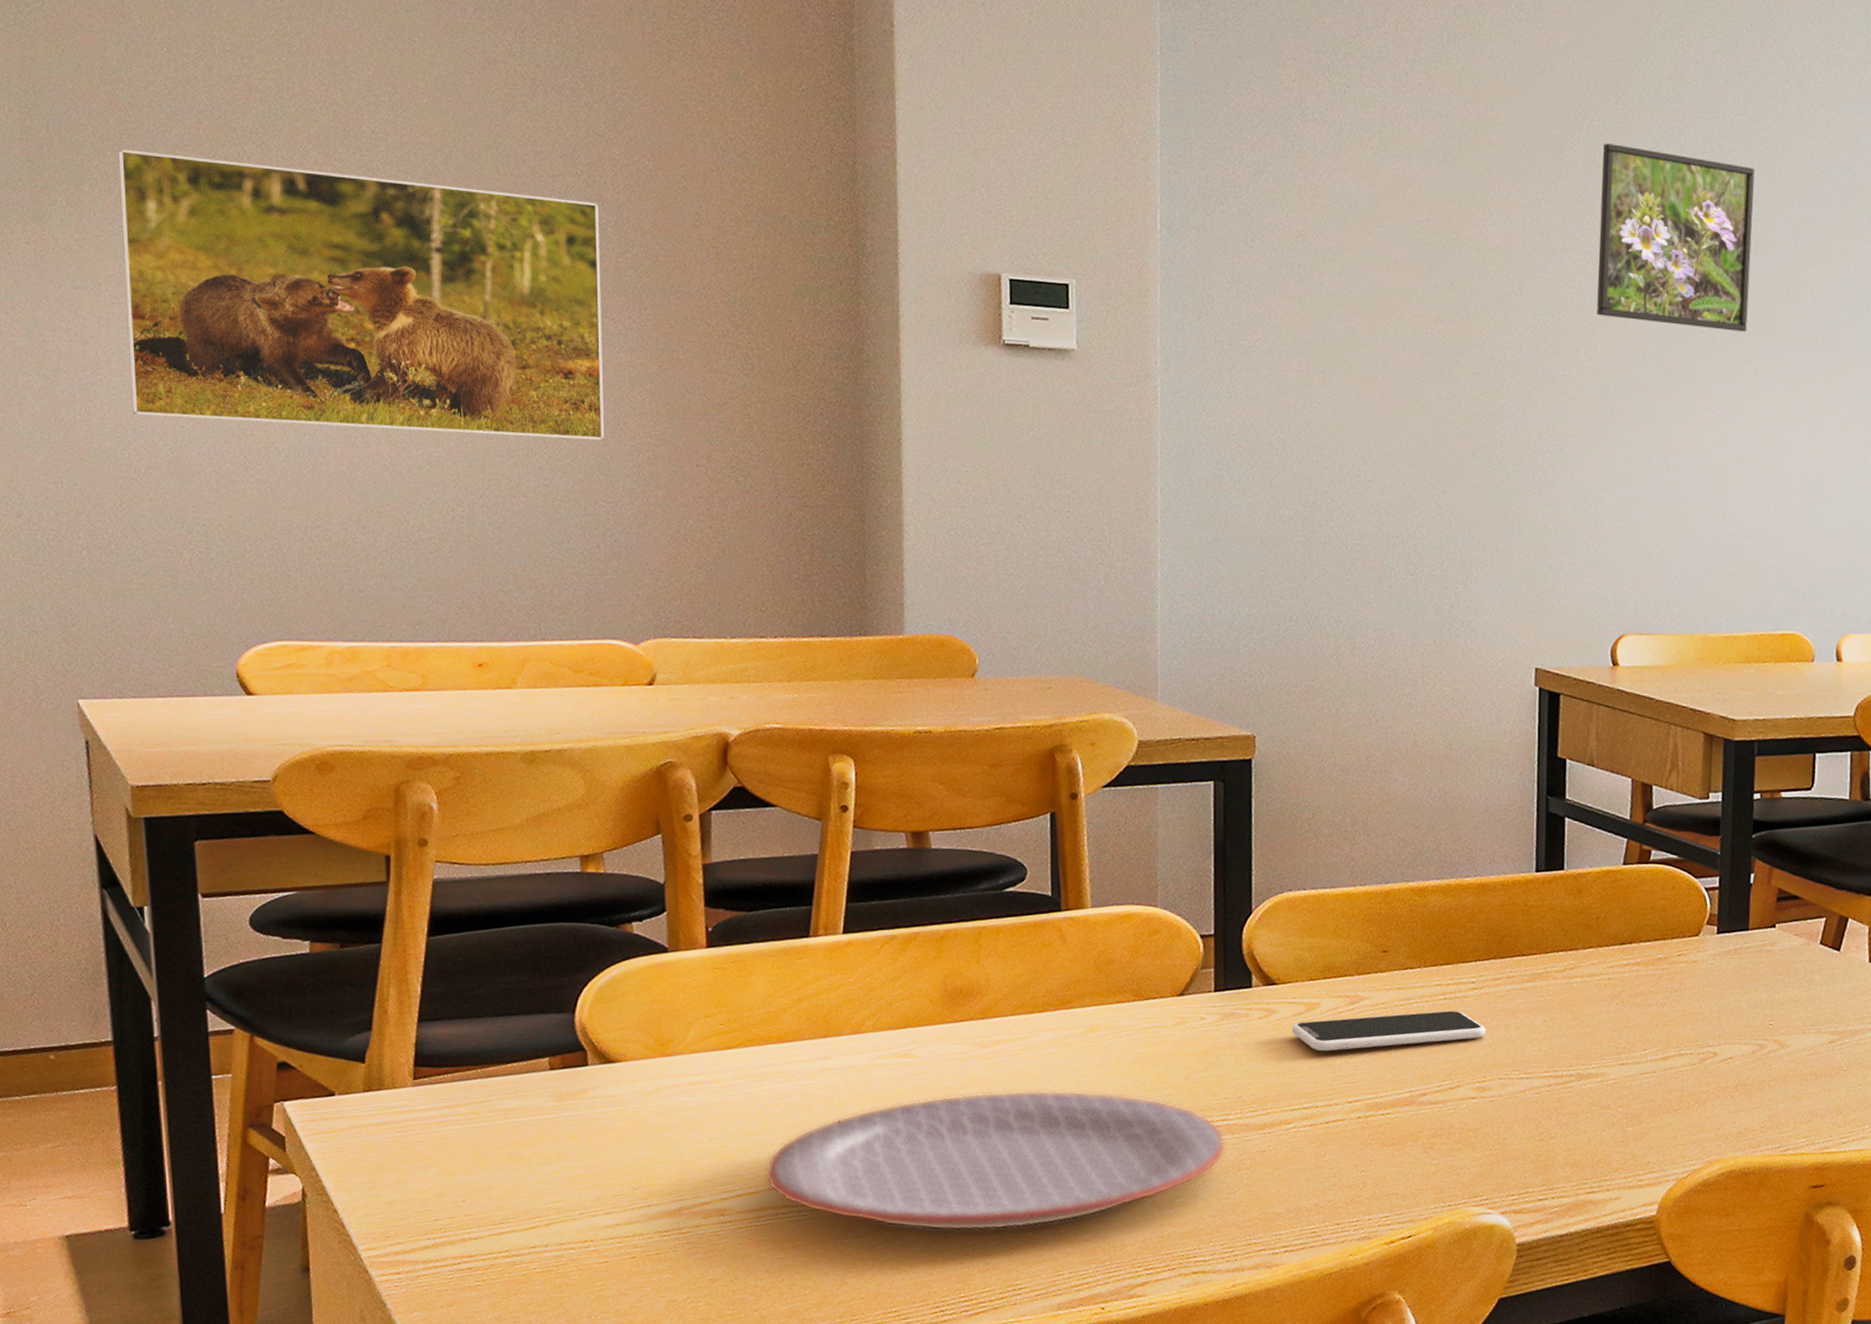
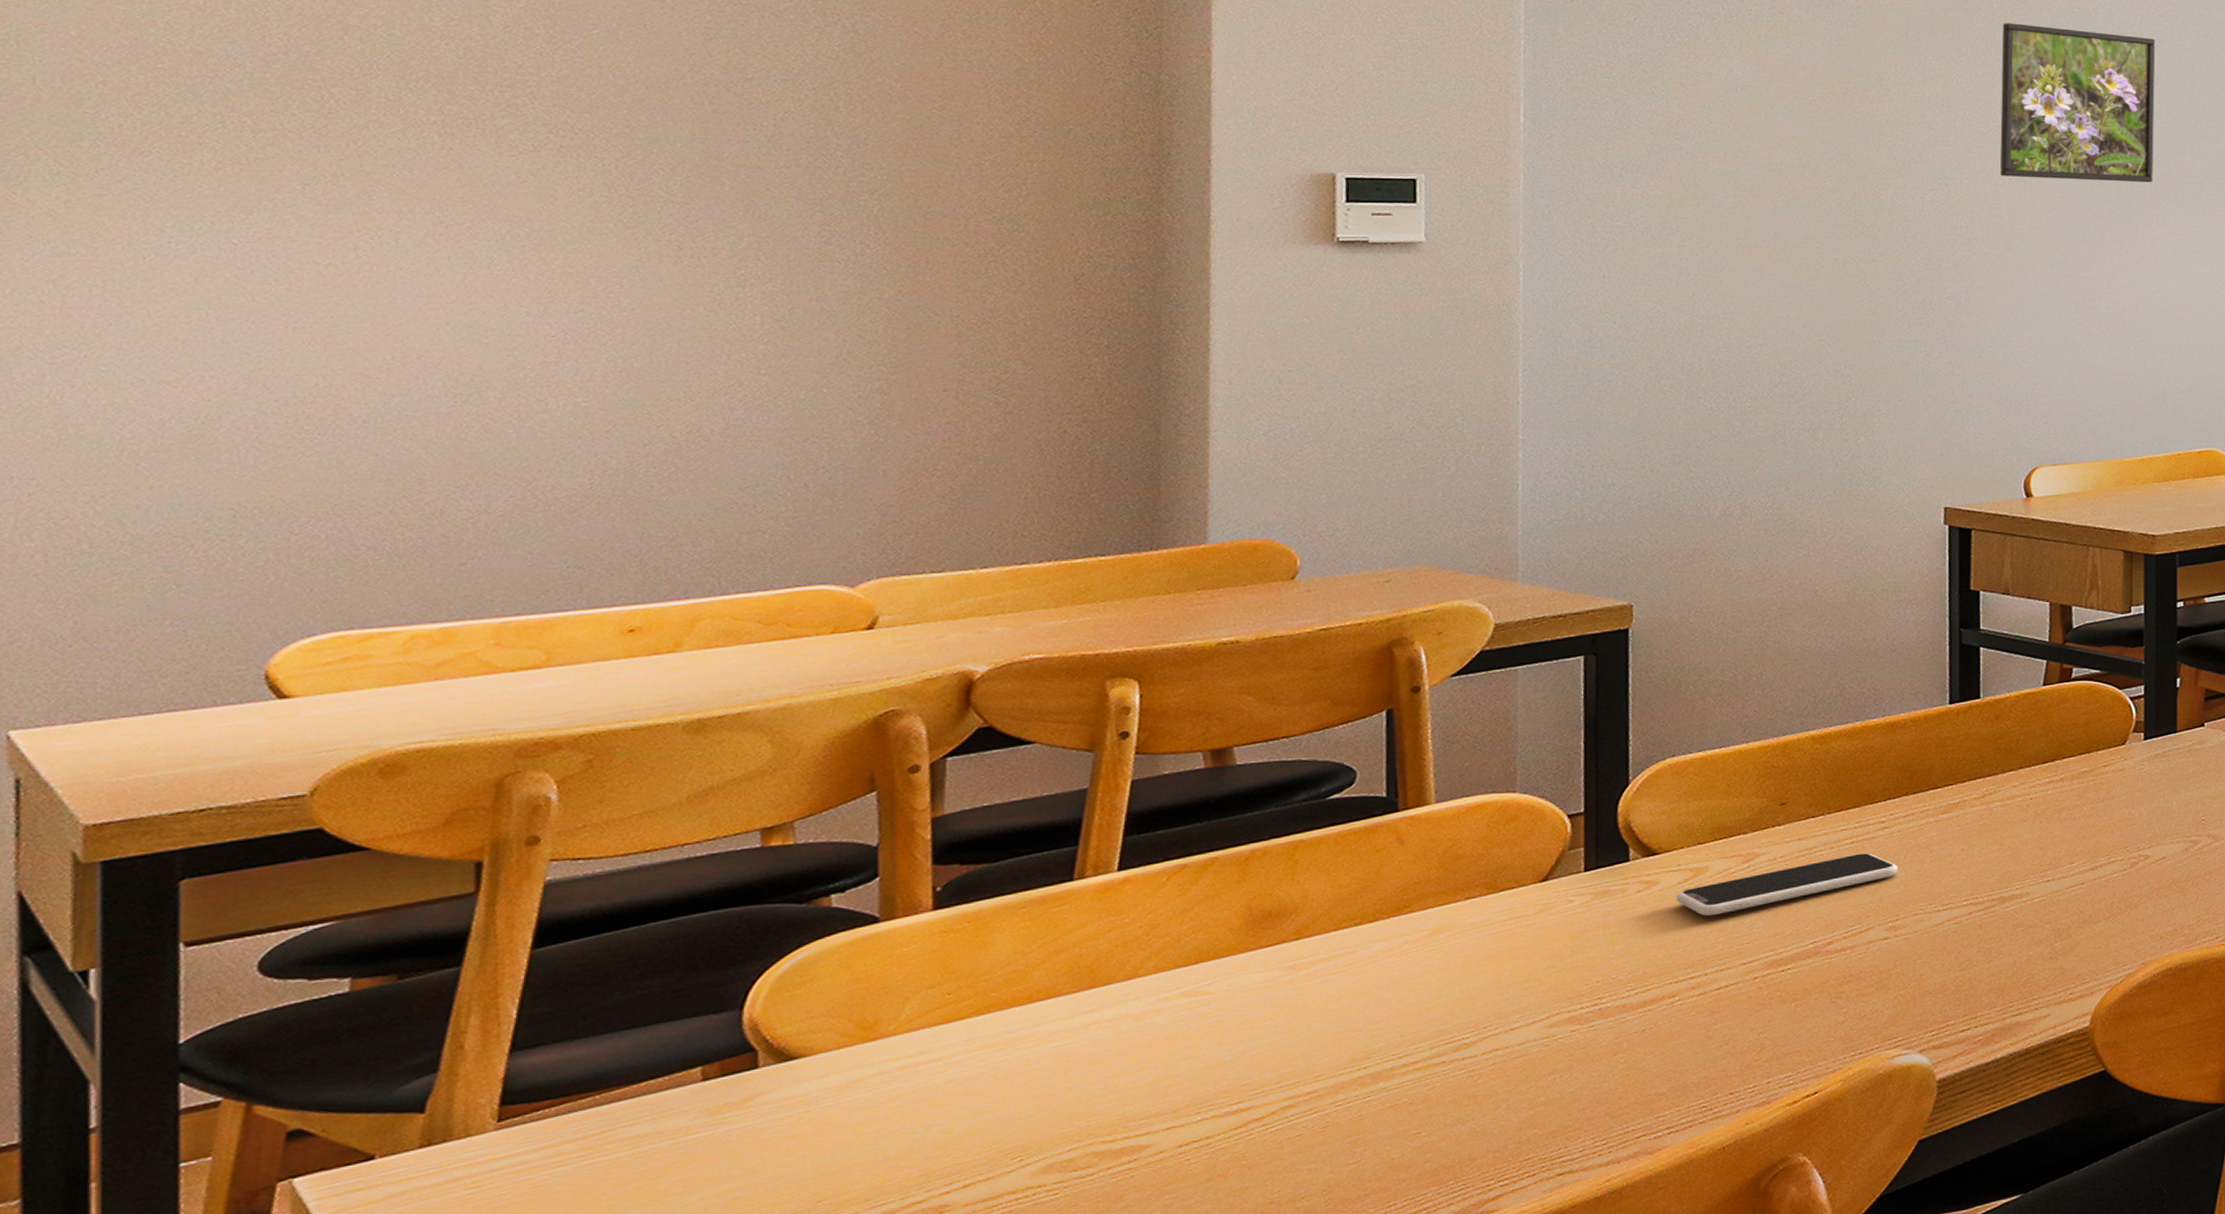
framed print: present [118,148,605,440] -> none [131,98,827,393]
plate: present [765,1090,1227,1231] -> none [1002,995,1599,1189]

